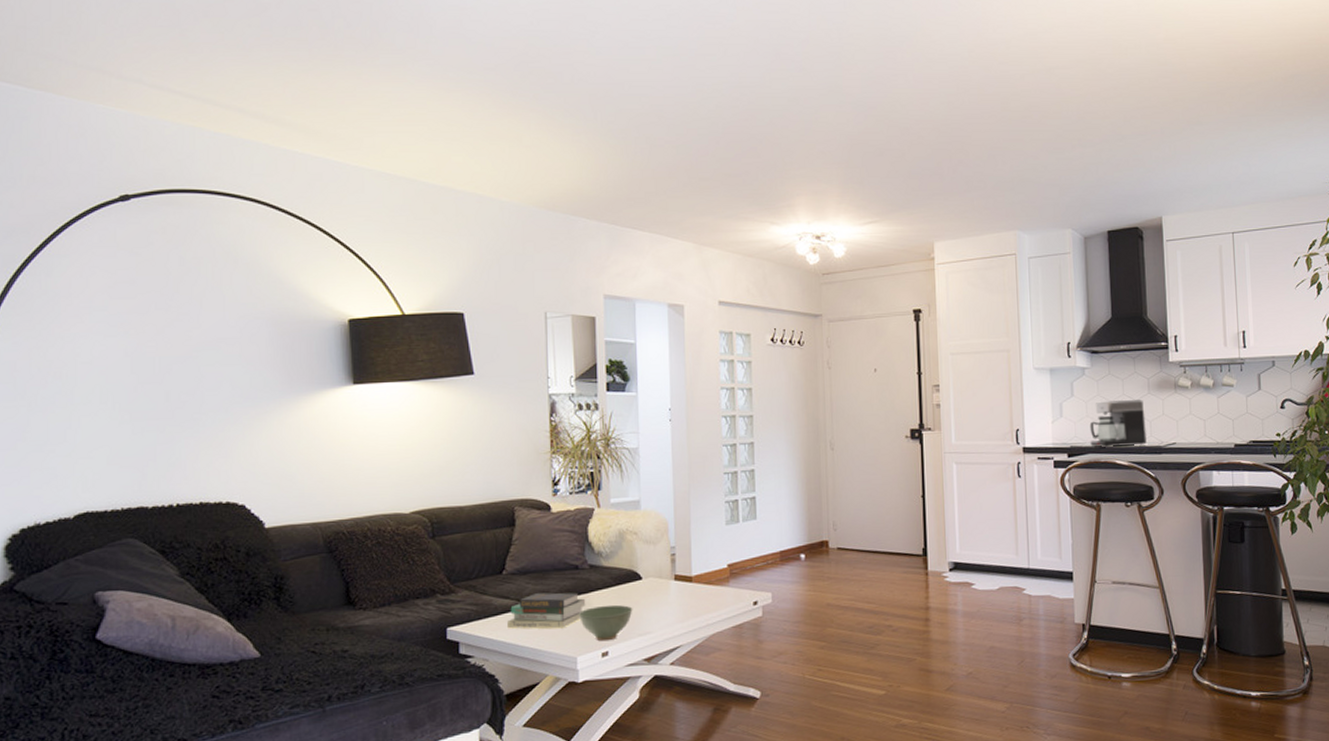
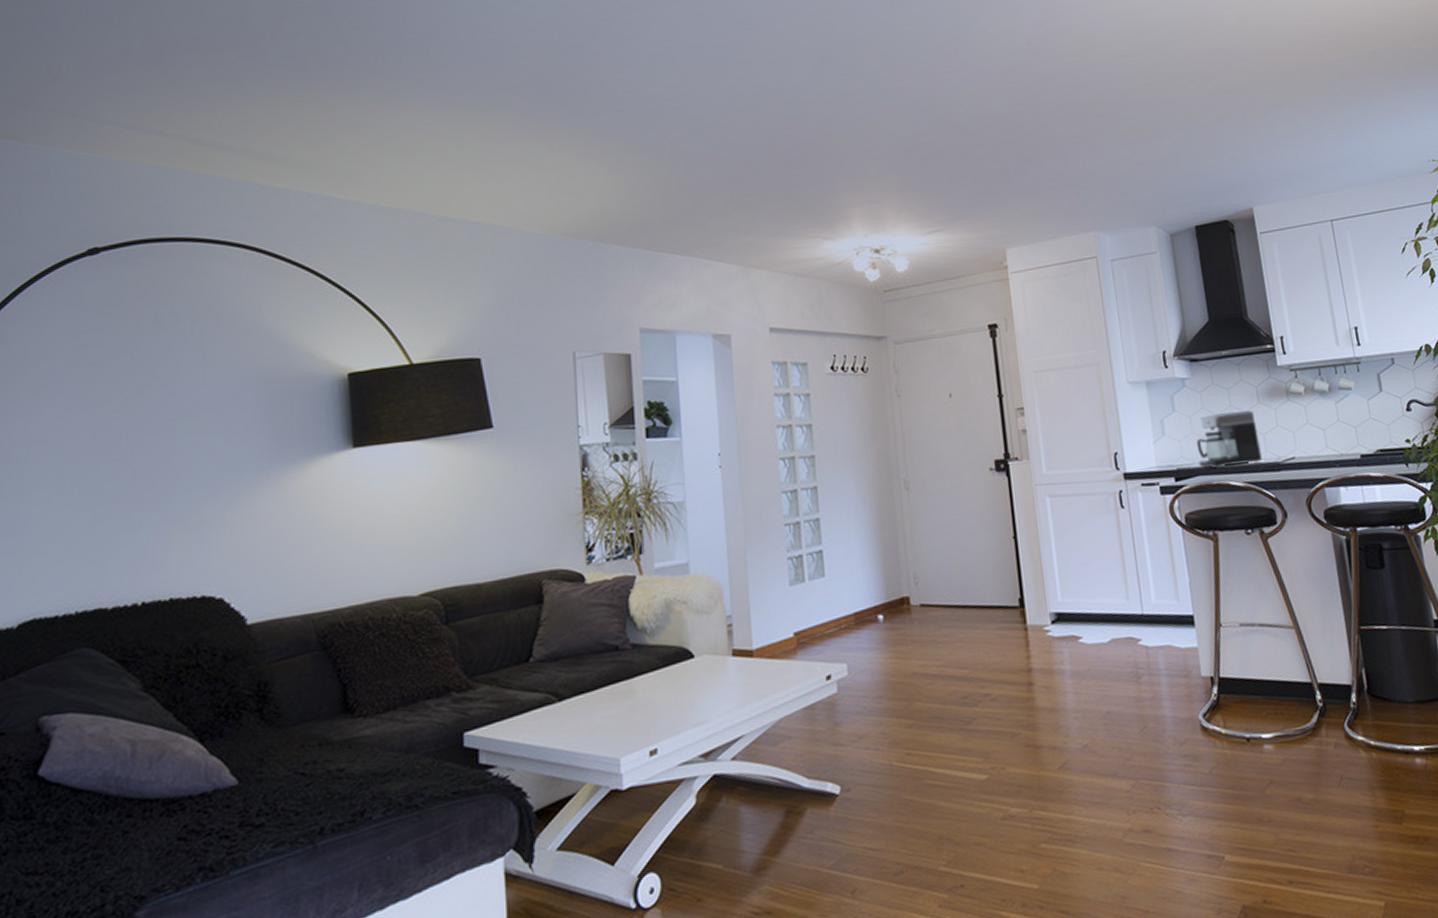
books: present [507,592,586,629] -> none [536,679,629,729]
bowl: present [578,604,633,640] -> none [620,690,685,736]

